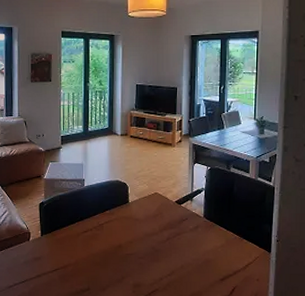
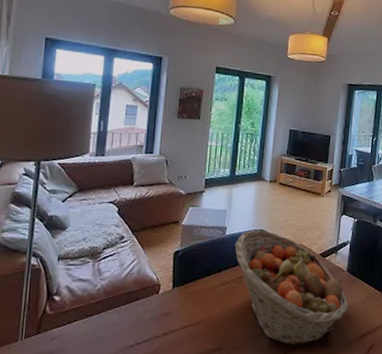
fruit basket: none [93,182,207,287] -> present [234,231,348,345]

